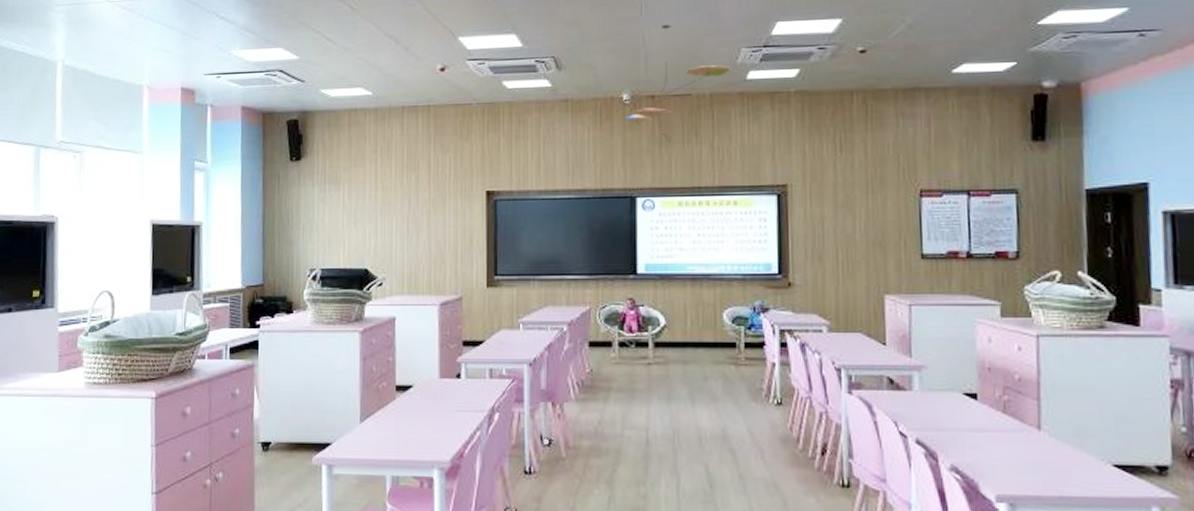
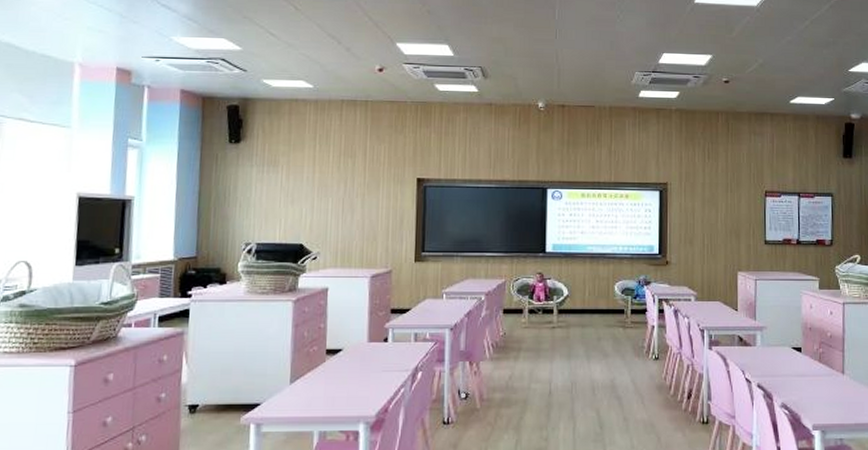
ceiling mobile: present [625,25,731,143] -> none [540,48,627,144]

